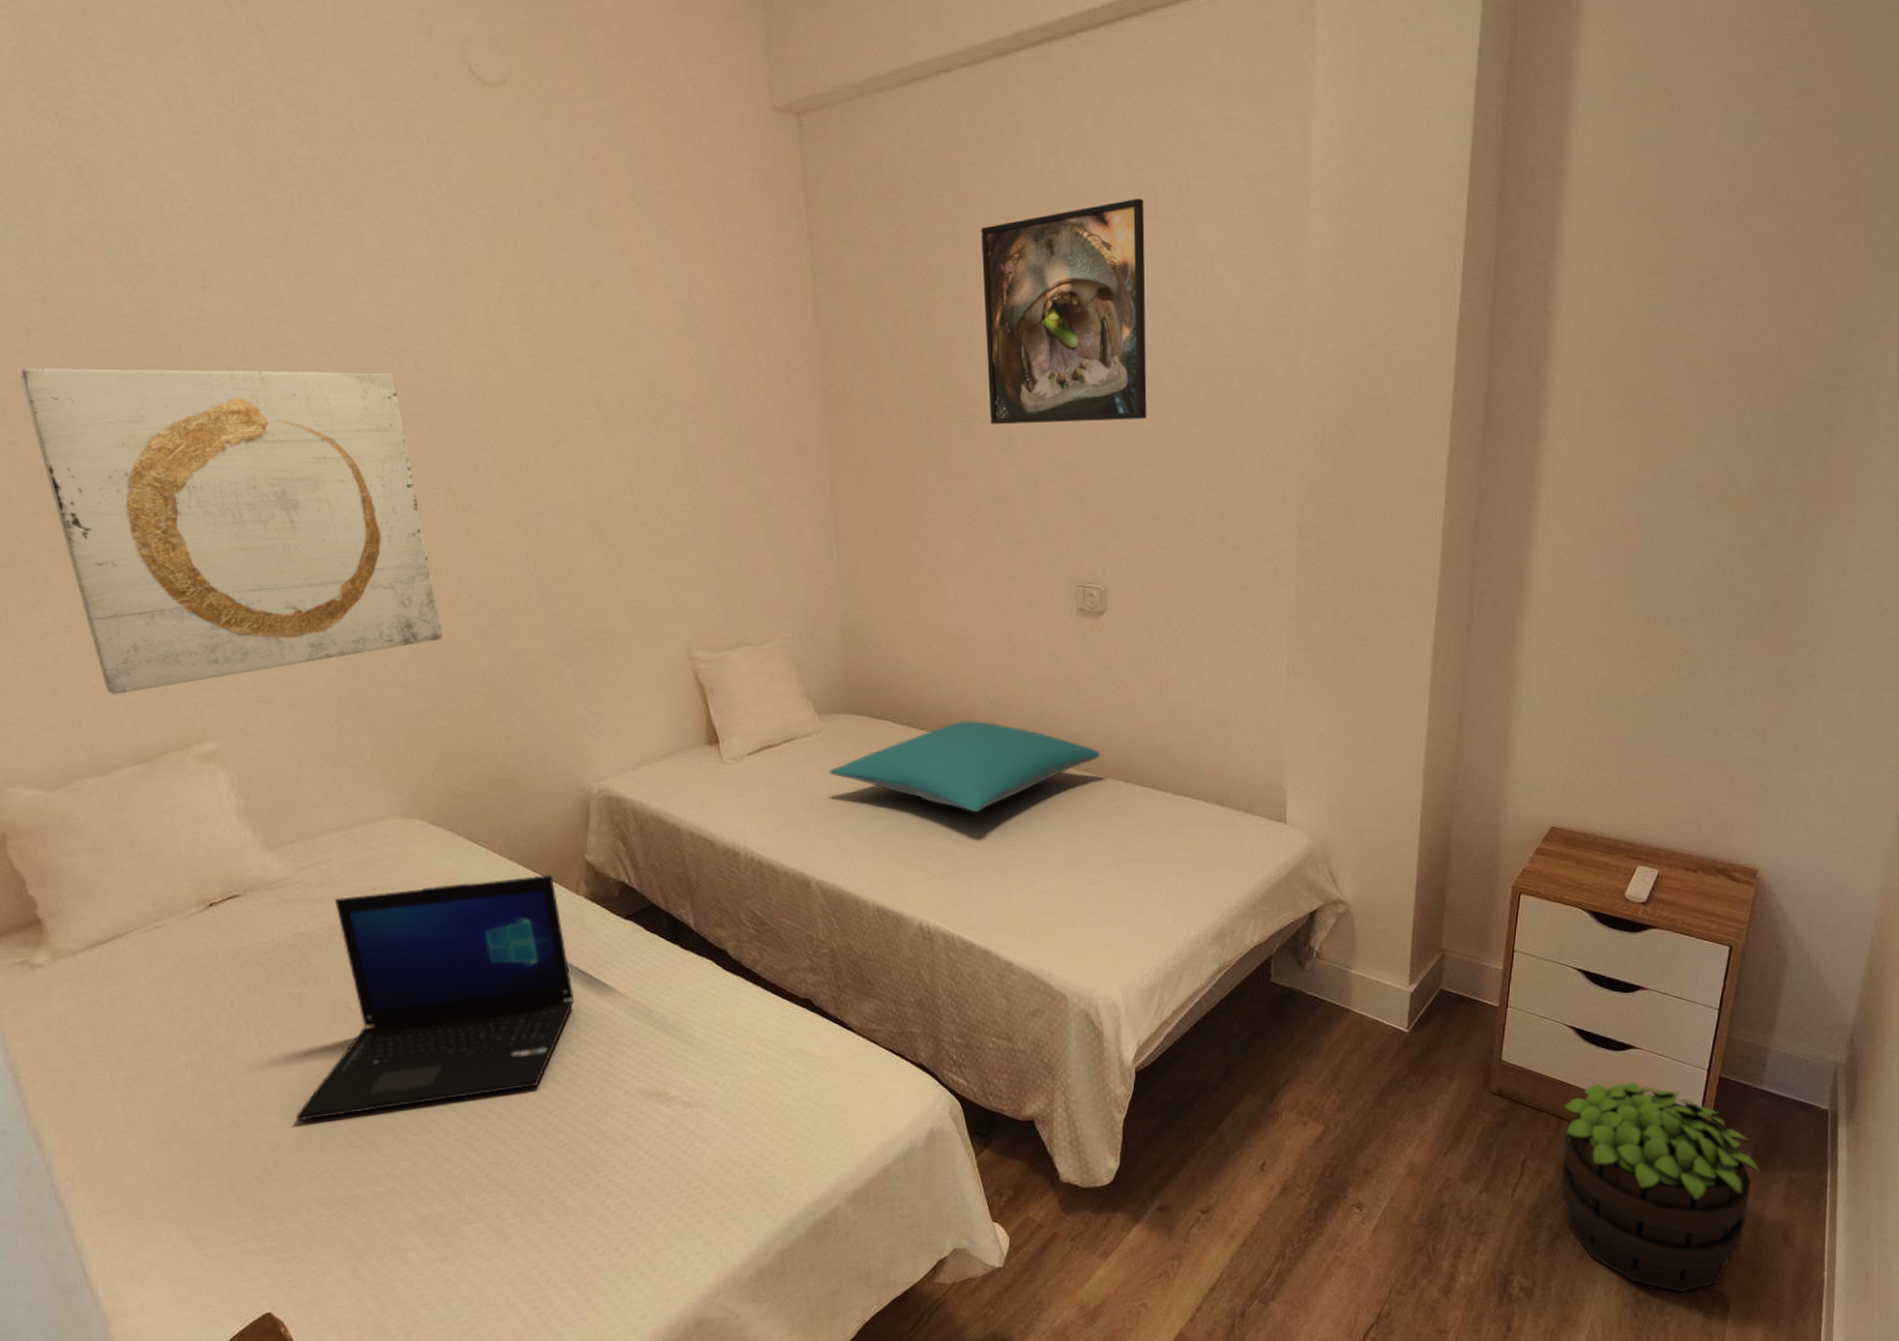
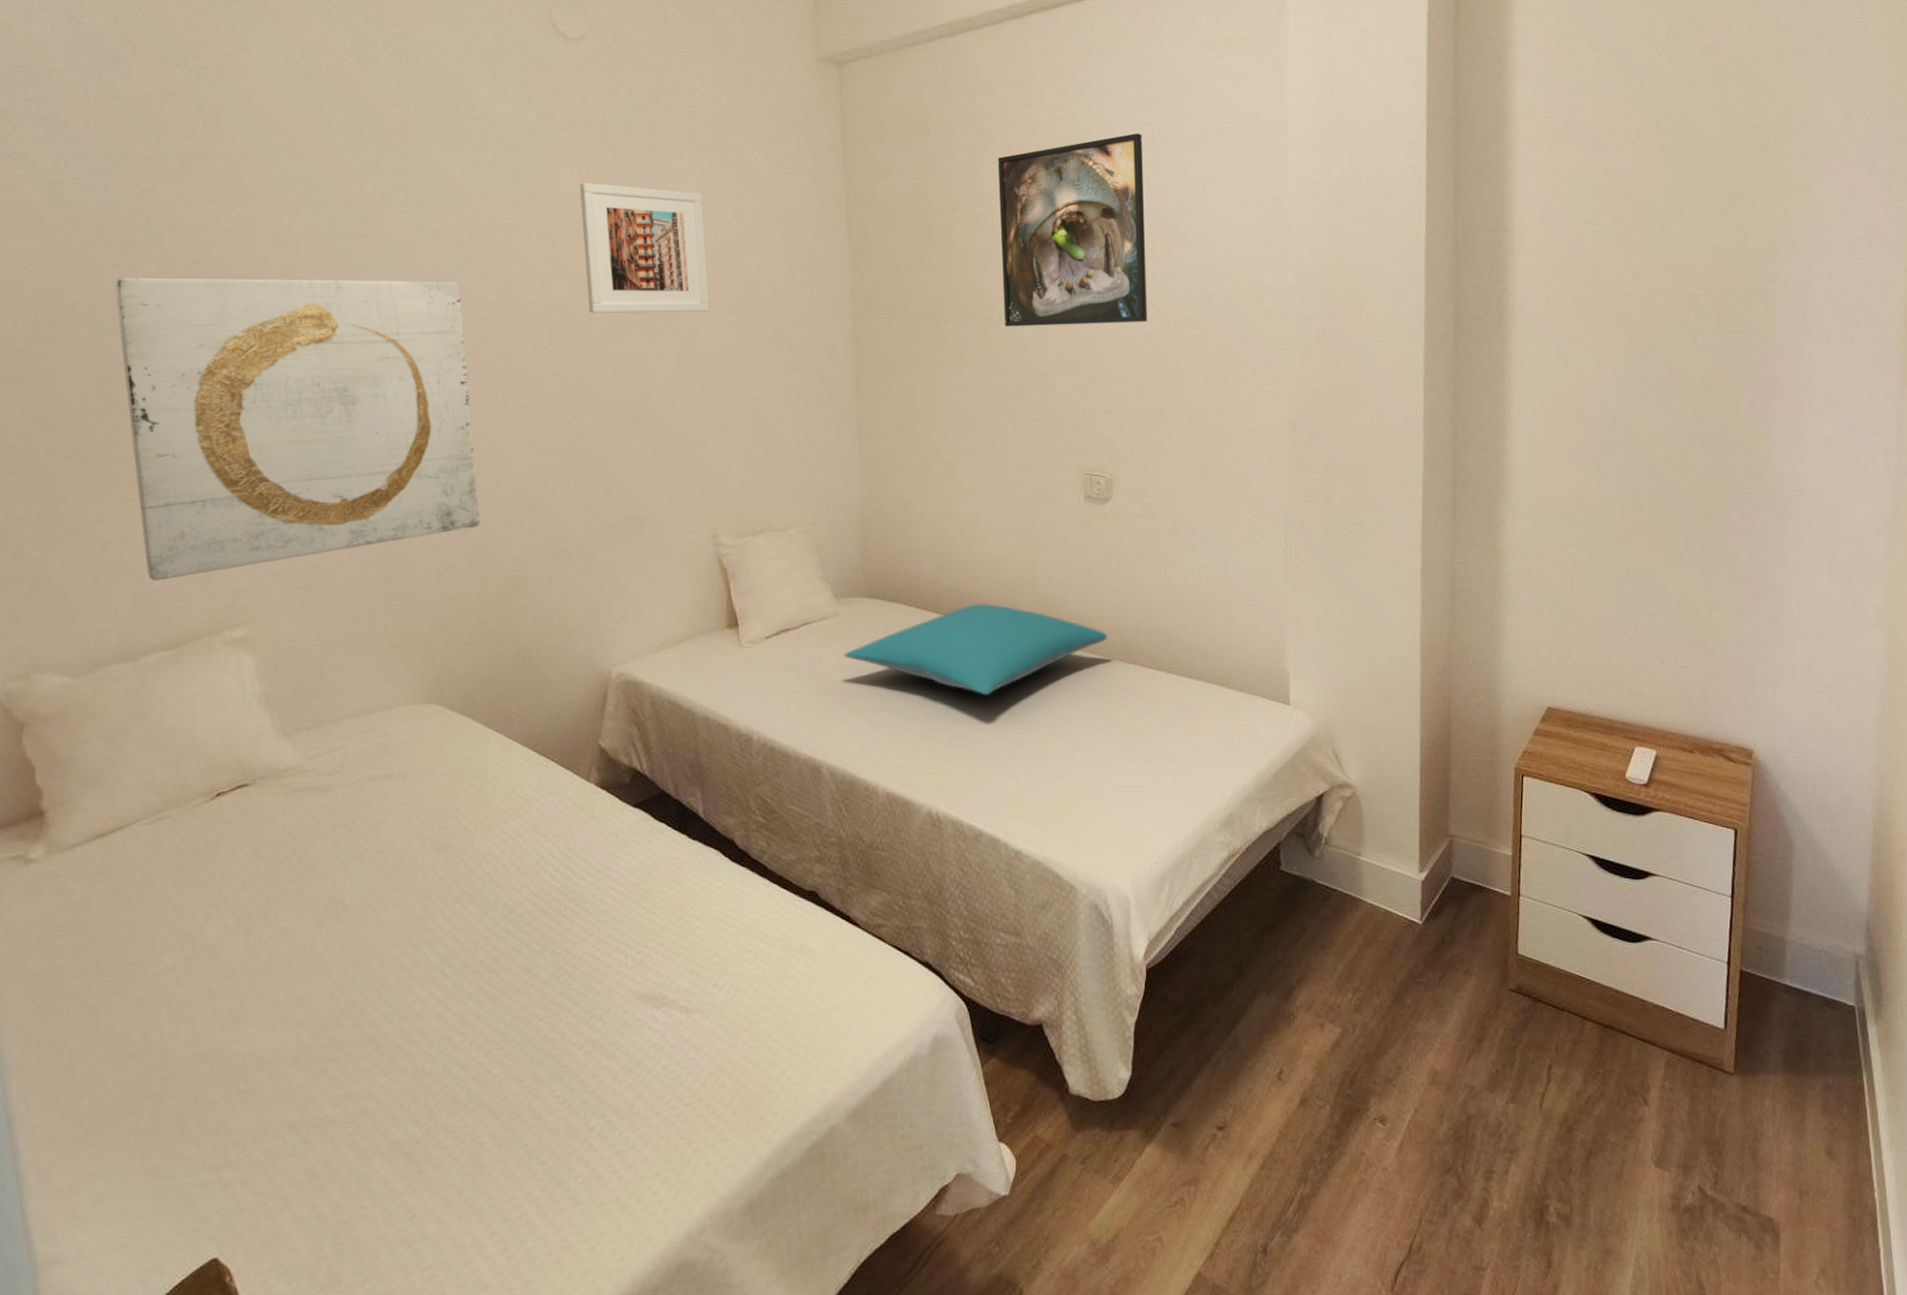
laptop: present [295,874,575,1121] -> none [274,760,577,1032]
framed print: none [514,257,668,410] -> present [579,182,709,314]
potted plant: present [1560,1082,1760,1292] -> none [1586,977,1793,1218]

